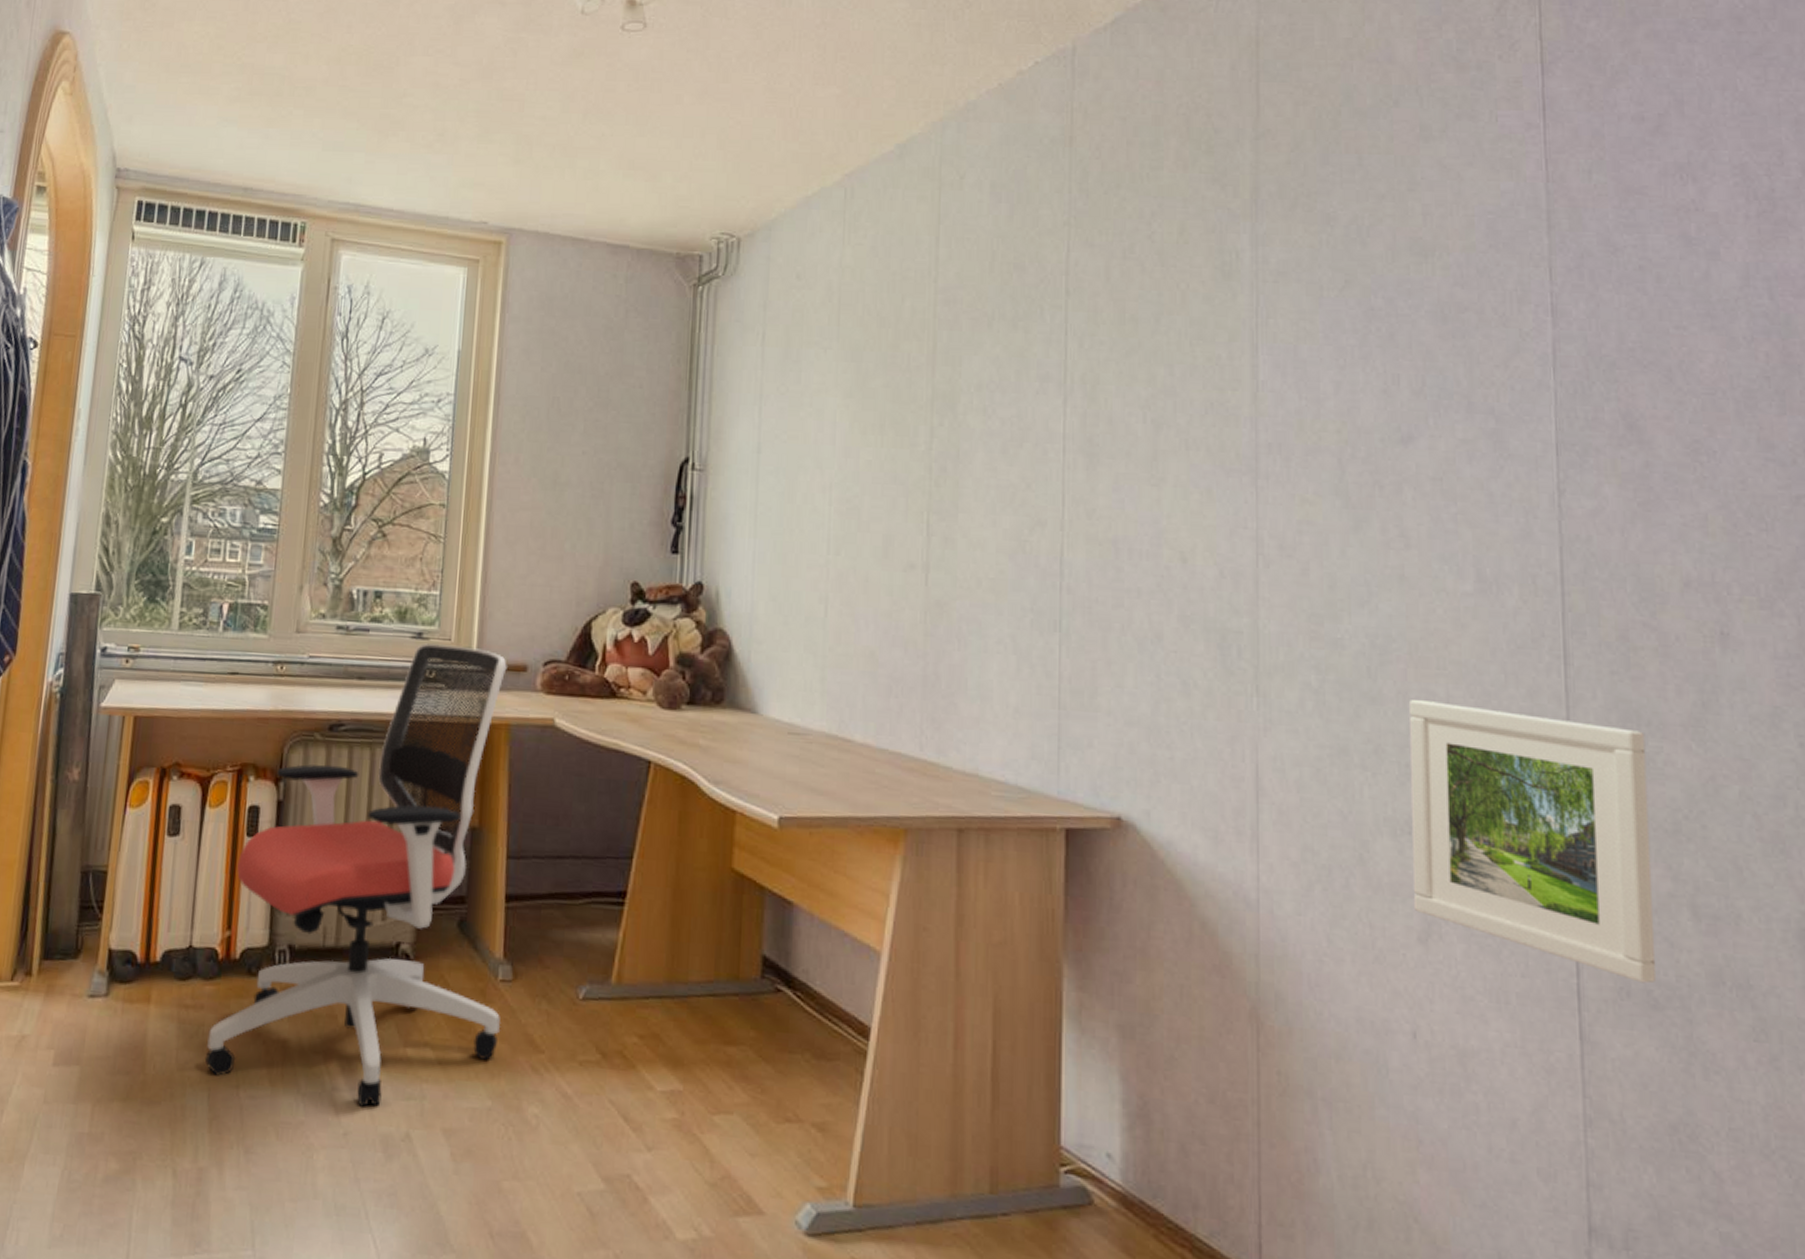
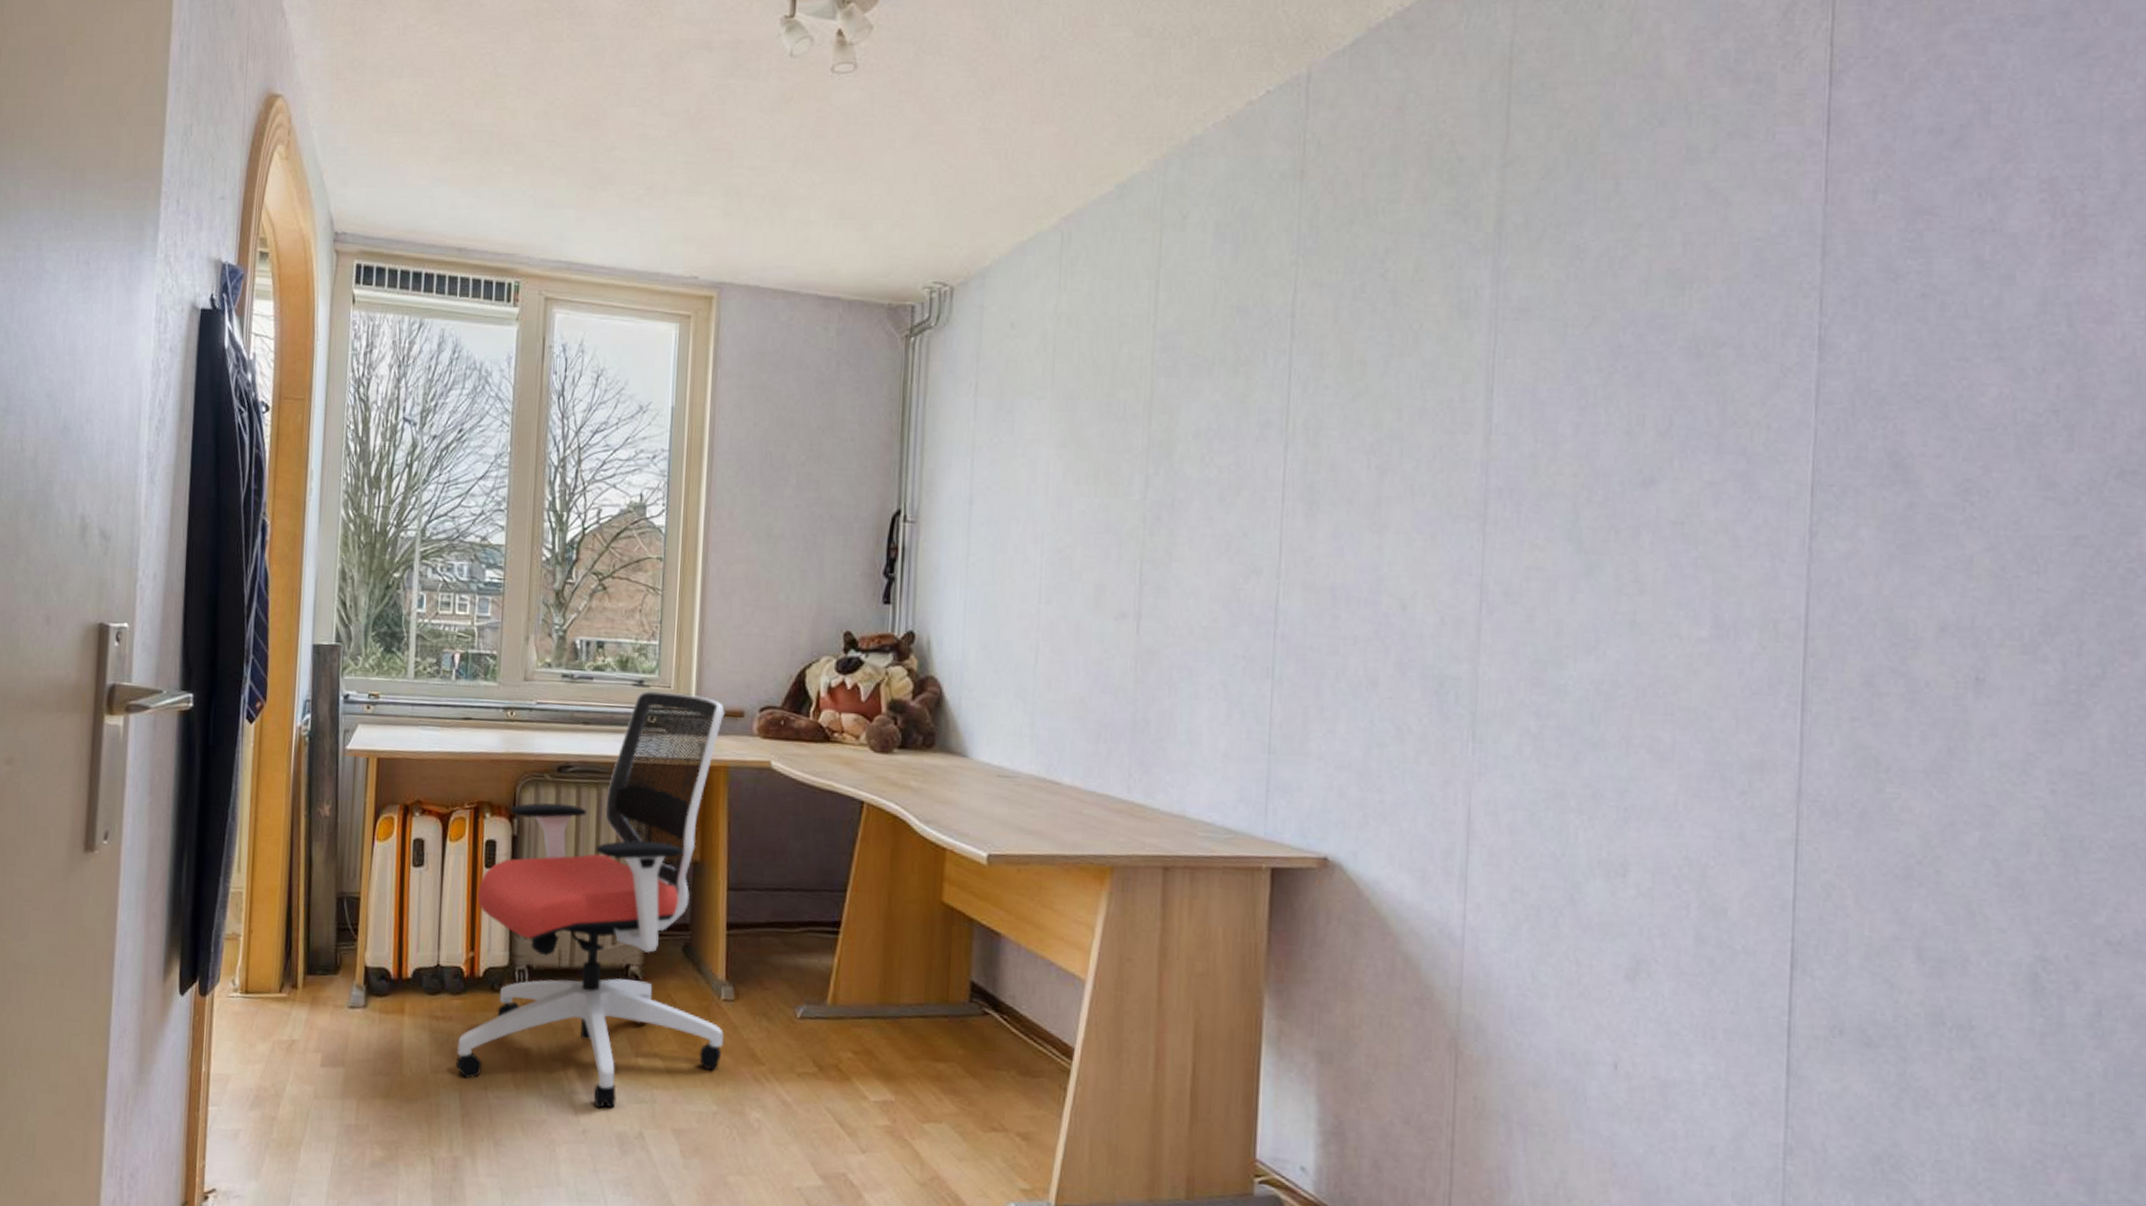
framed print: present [1410,700,1657,984] -> none [1622,746,1883,1023]

